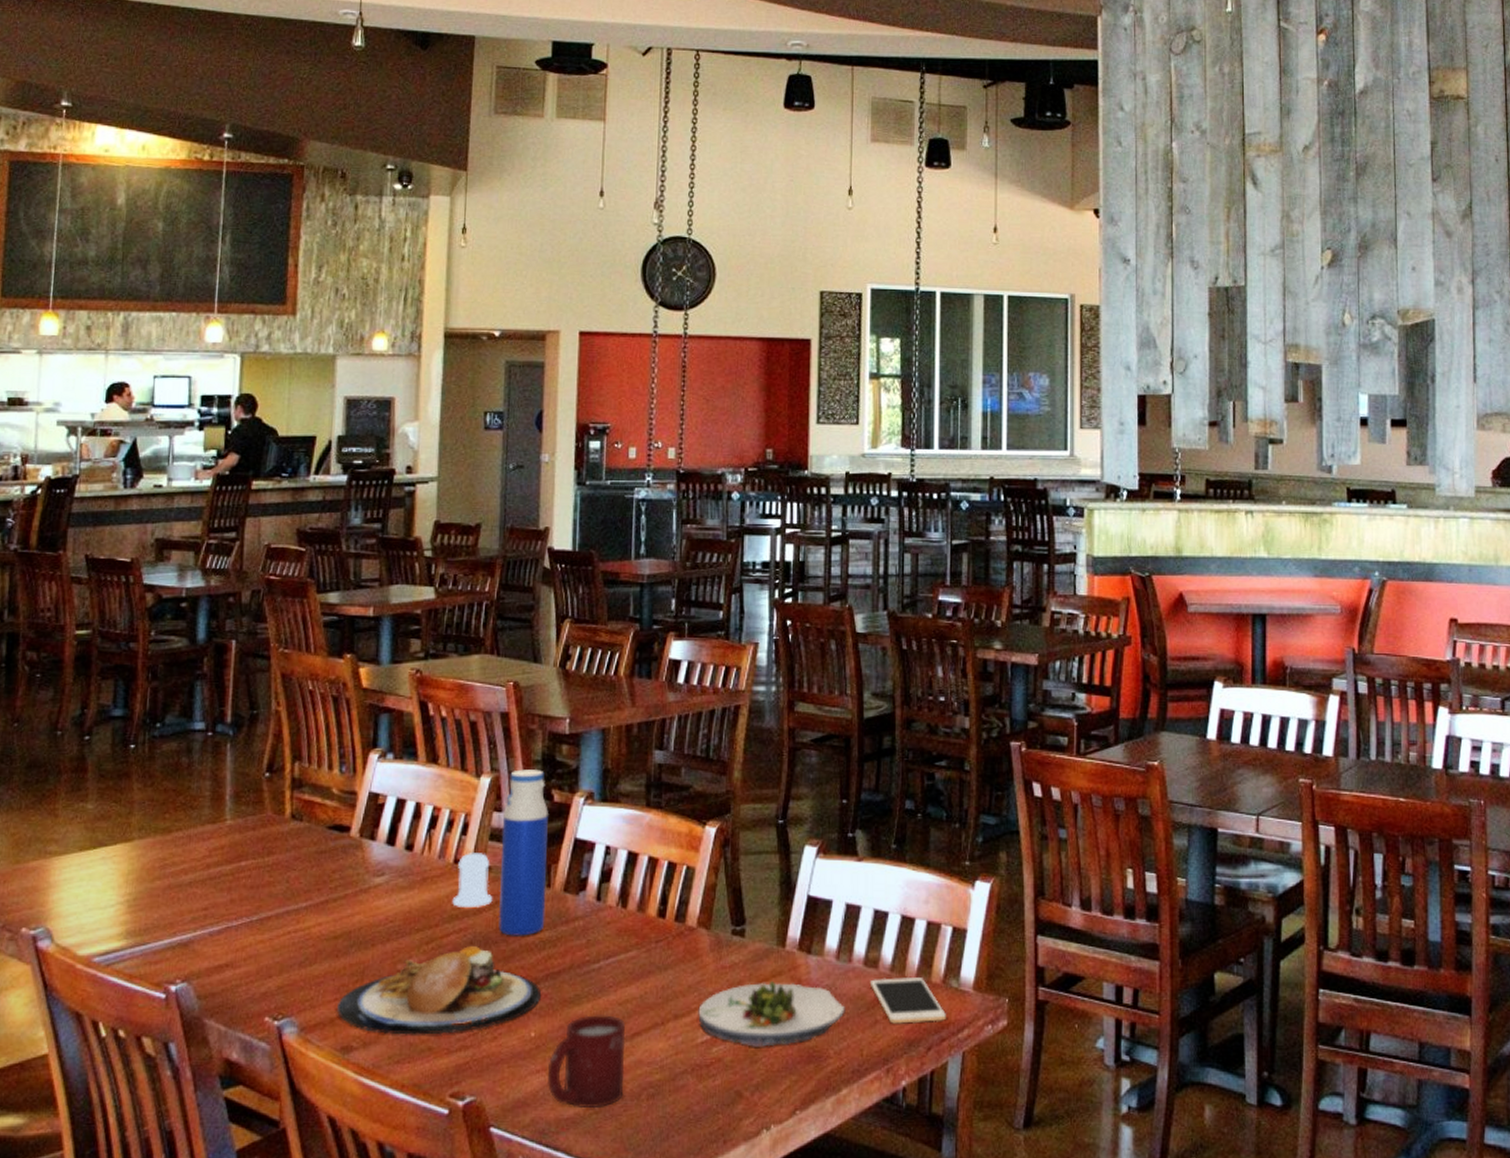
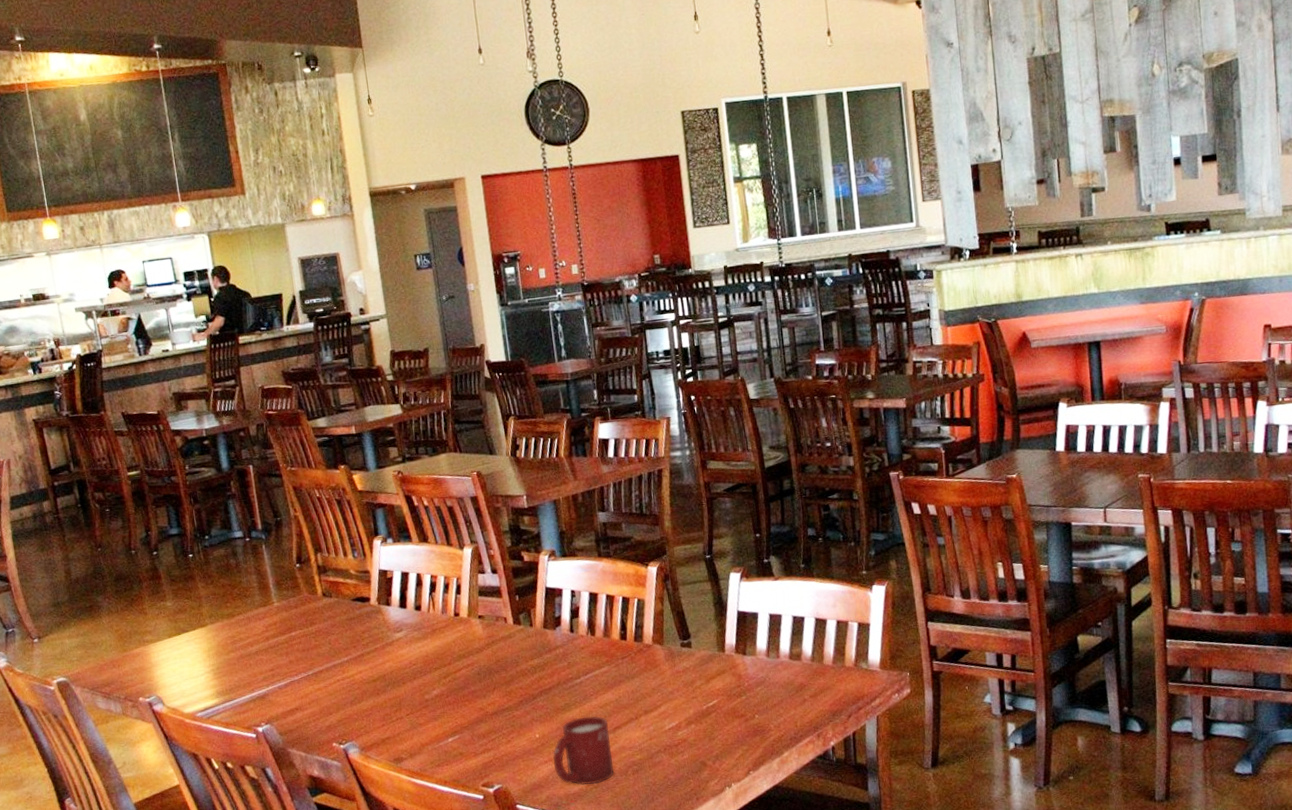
plate: present [336,945,541,1035] -> none [385,675,539,746]
salt shaker: present [452,851,493,907] -> none [458,606,490,649]
water bottle: present [498,769,549,936] -> none [486,538,533,666]
salad plate: present [698,980,845,1047] -> none [662,678,779,728]
cell phone: present [869,978,946,1024] -> none [795,664,860,701]

